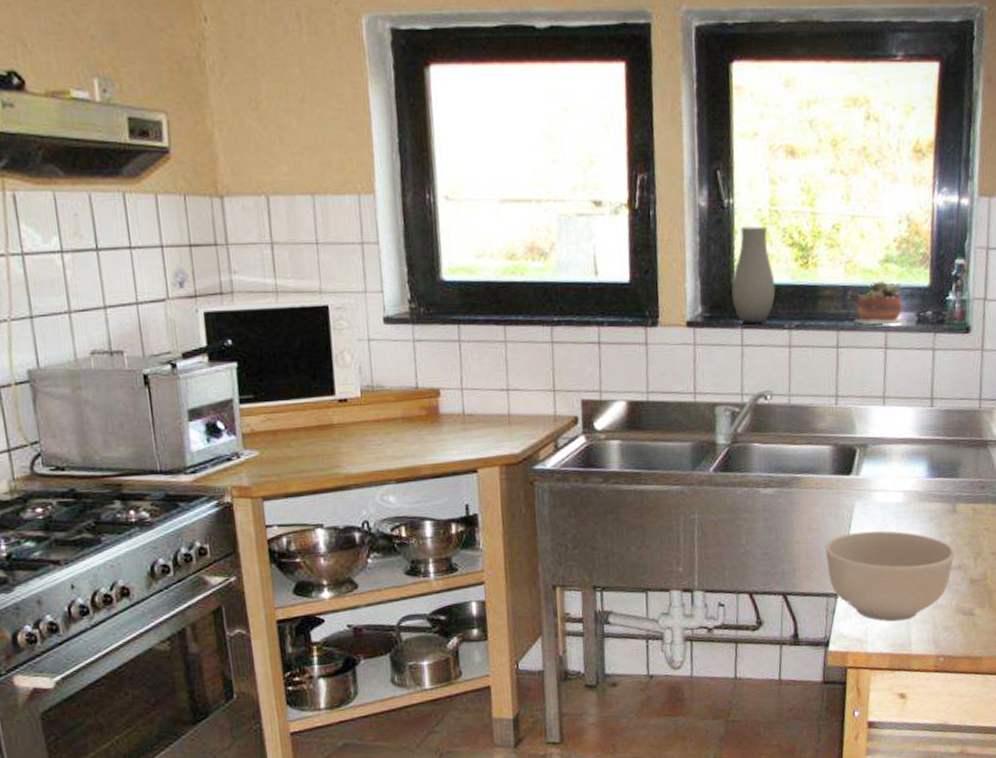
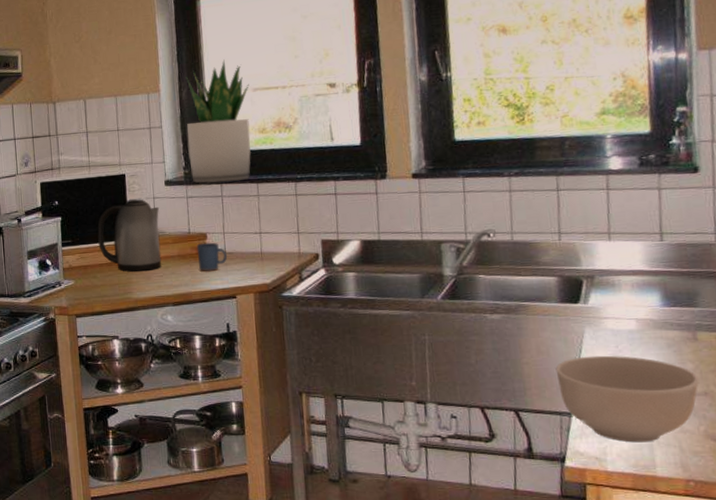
kettle: none [289,341,381,439] -> present [97,199,162,272]
planter: none [410,156,497,323] -> present [185,59,251,184]
mug: none [426,401,467,439] -> present [196,242,228,271]
vase: present [731,226,776,324] -> none [452,92,494,174]
succulent plant: present [853,281,908,325] -> none [572,131,630,170]

